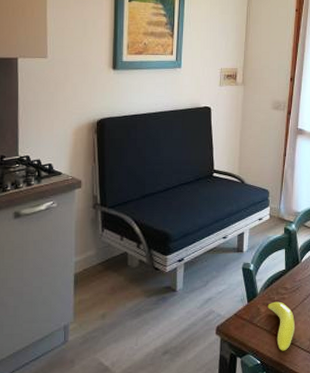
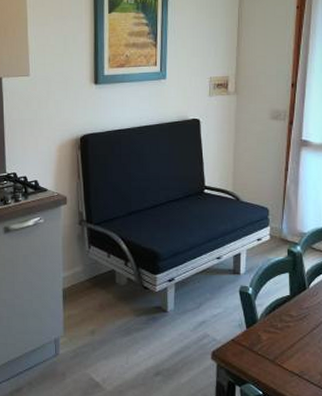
banana: present [267,301,295,351] -> none [269,329,302,384]

